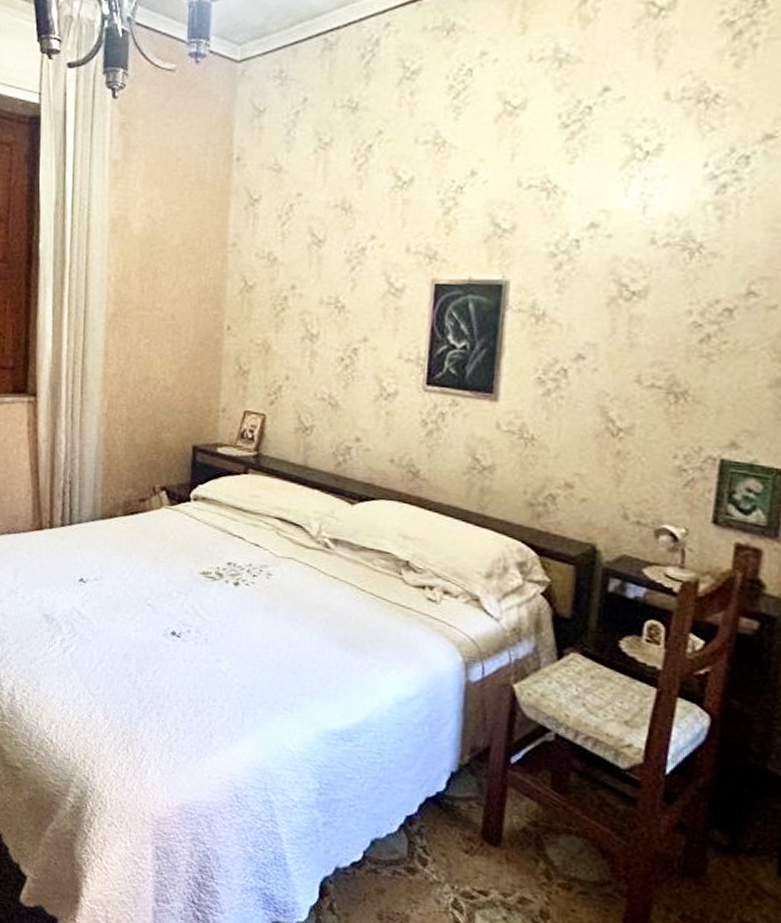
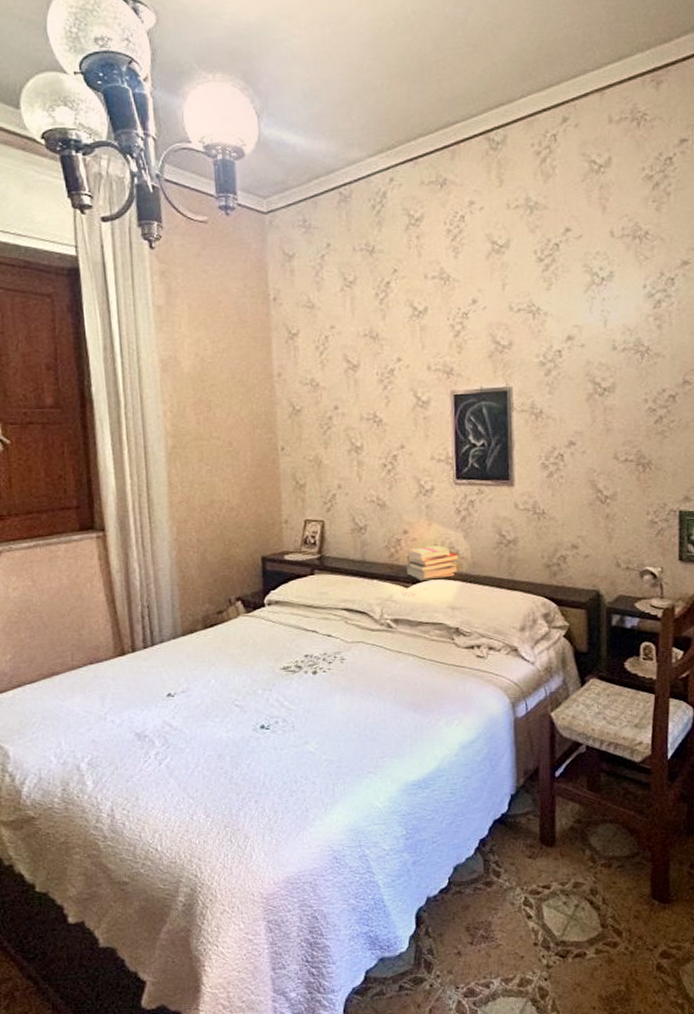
books: none [353,459,420,501] -> present [406,544,459,582]

